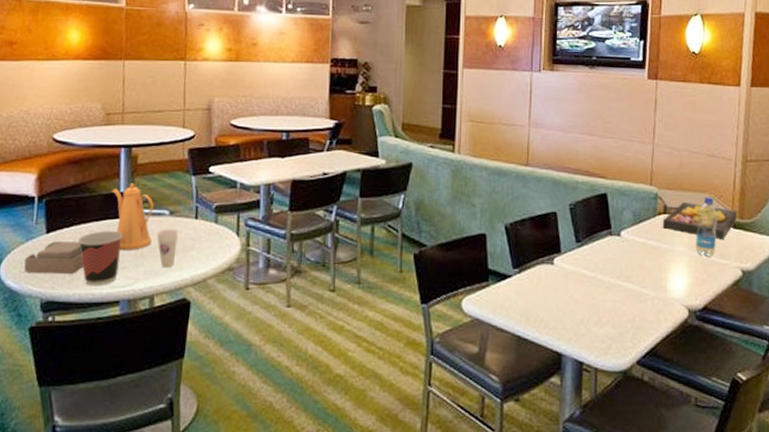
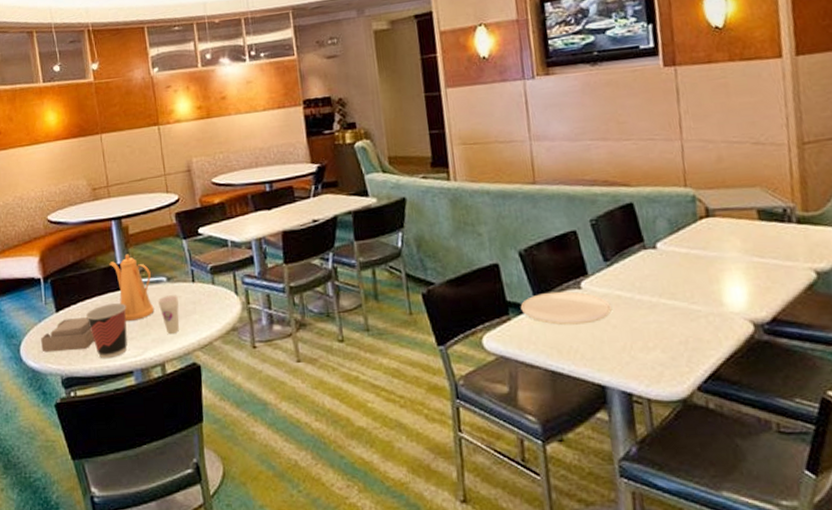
plate: none [499,264,576,297] -> present [520,291,612,326]
food tray: present [662,202,738,239] -> none [706,201,801,239]
bottle: present [695,197,717,257] -> none [749,191,778,261]

